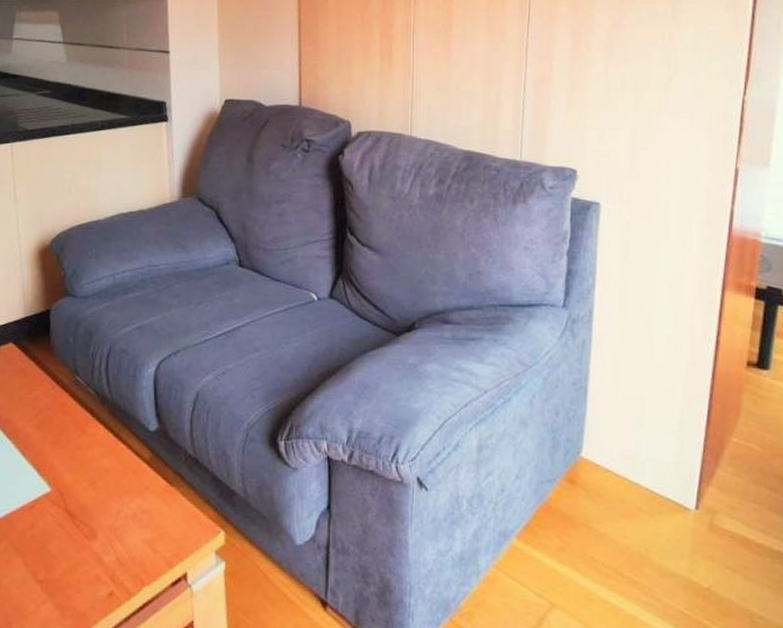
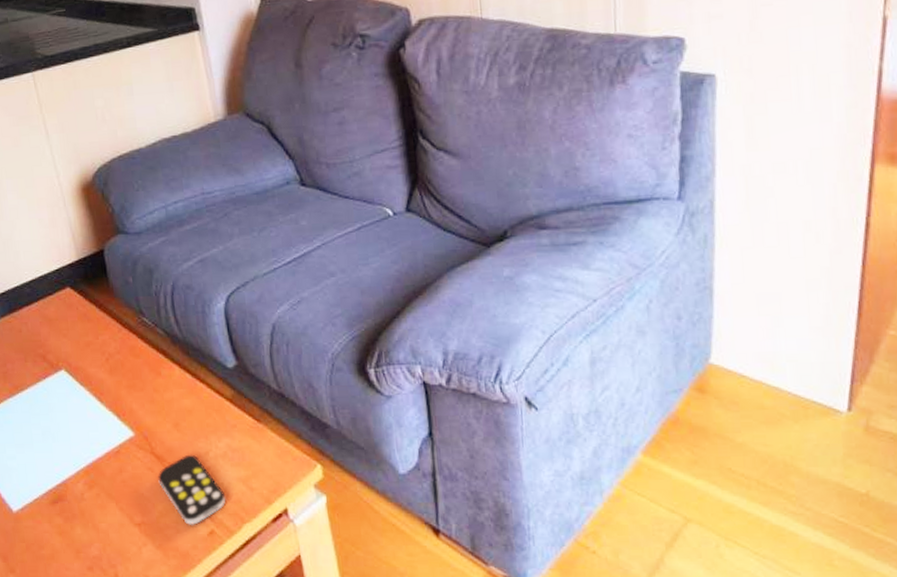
remote control: none [67,513,130,585] -> present [158,454,226,525]

